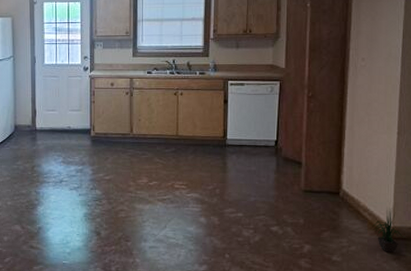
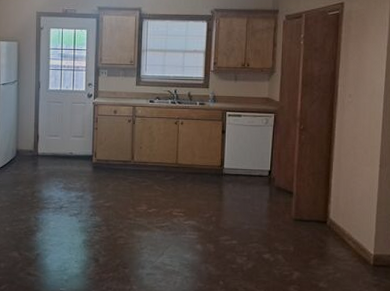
potted plant: present [372,208,403,252] -> none [356,236,383,279]

